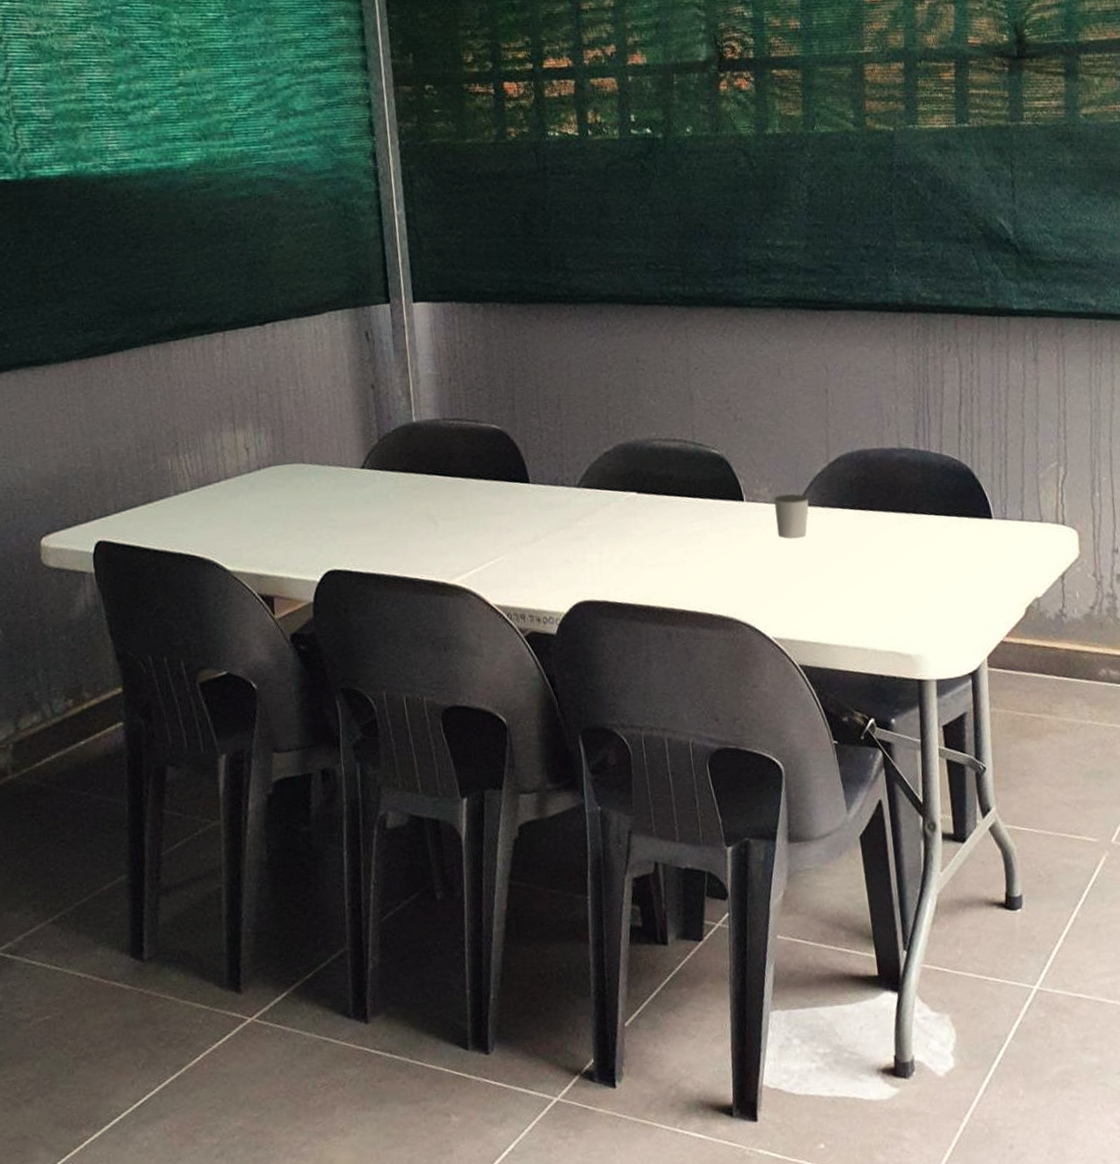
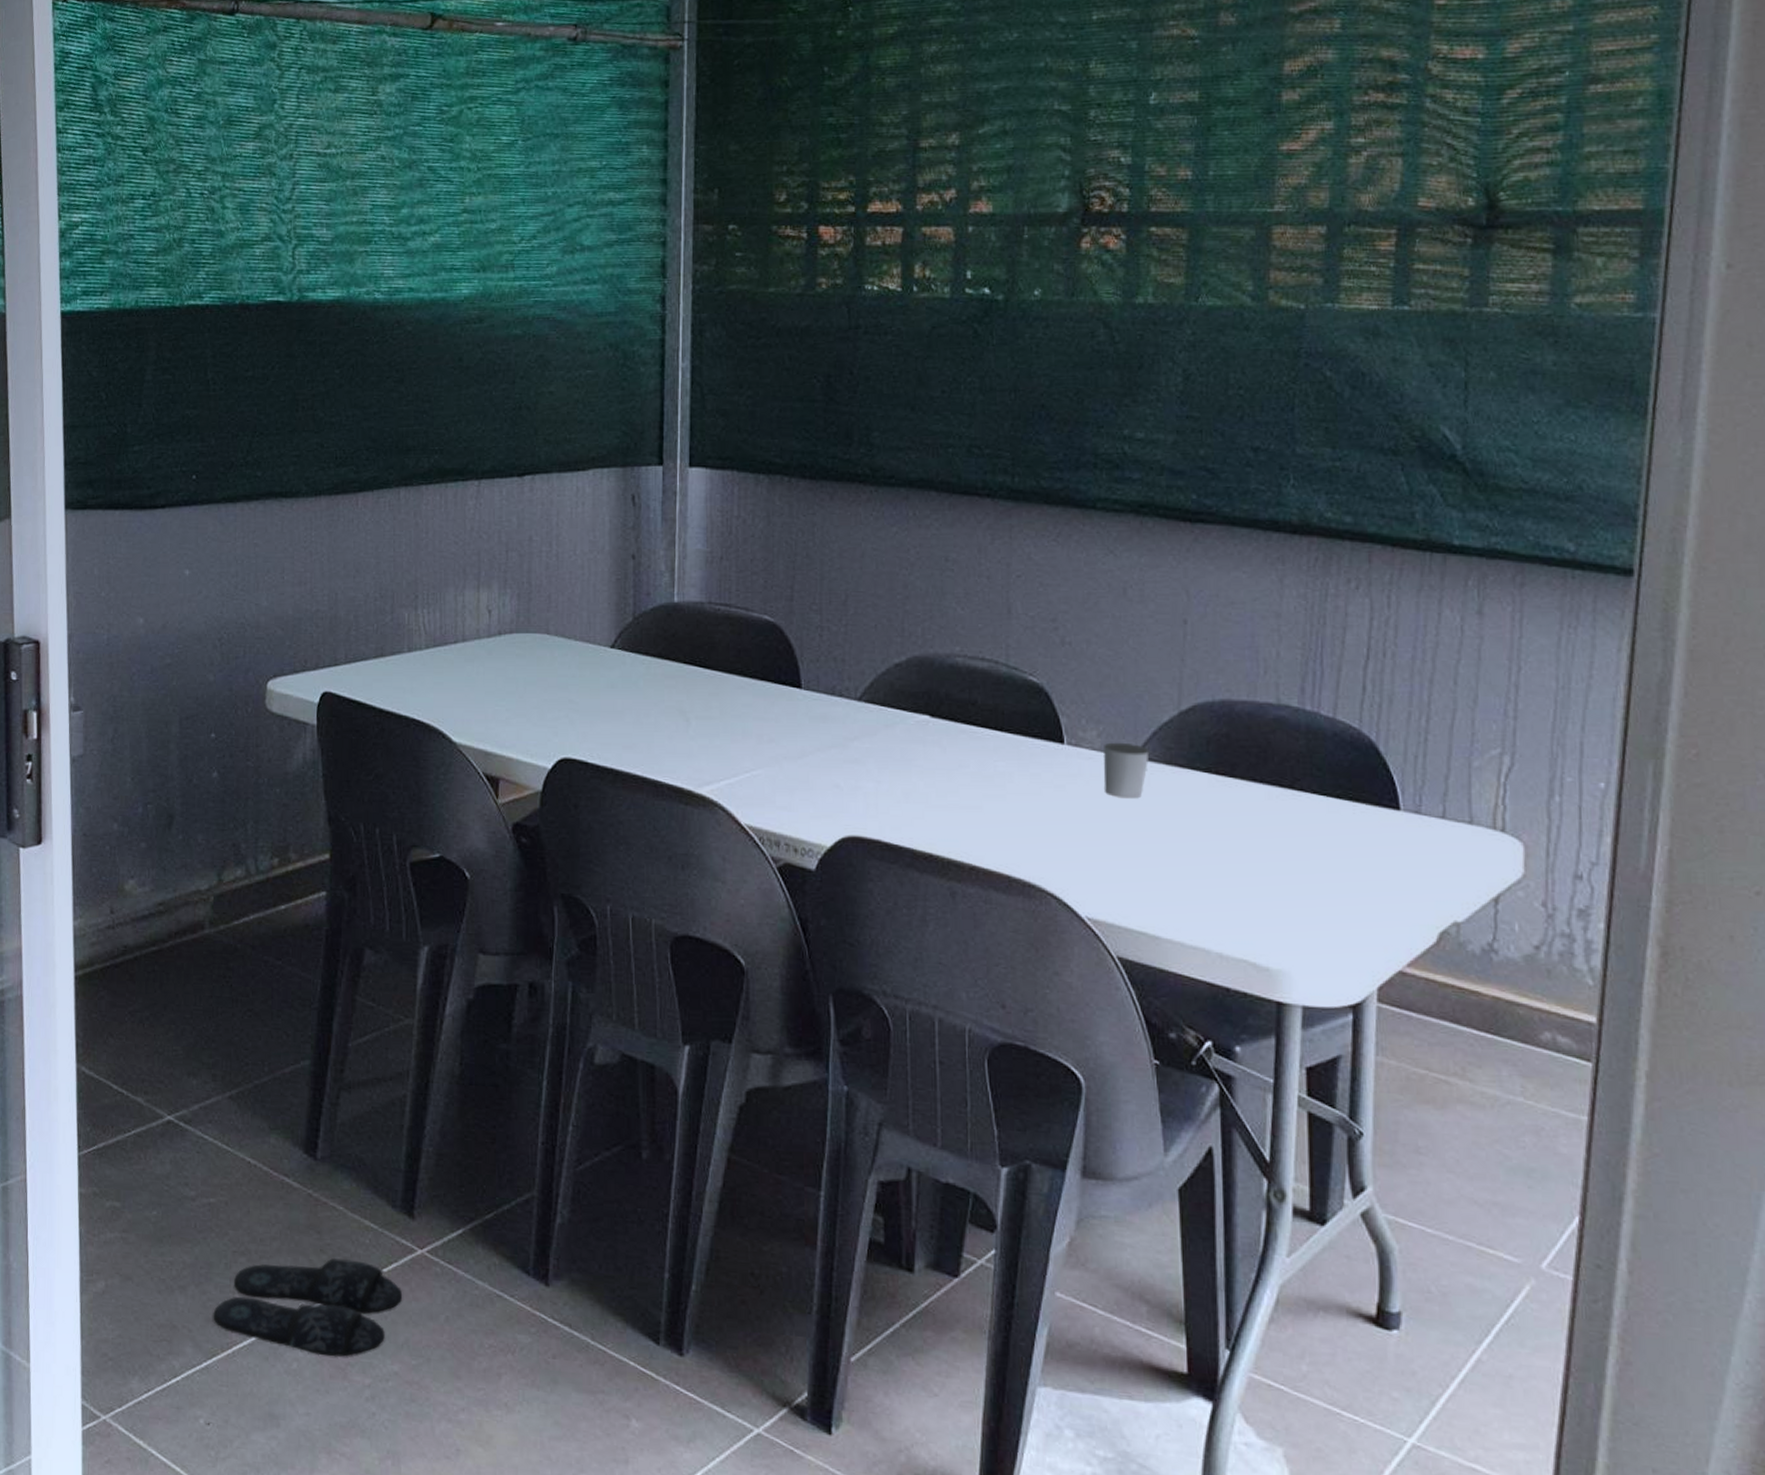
slippers: none [61,1040,239,1130] -> present [213,1257,403,1357]

